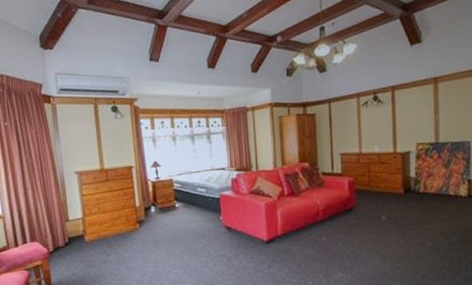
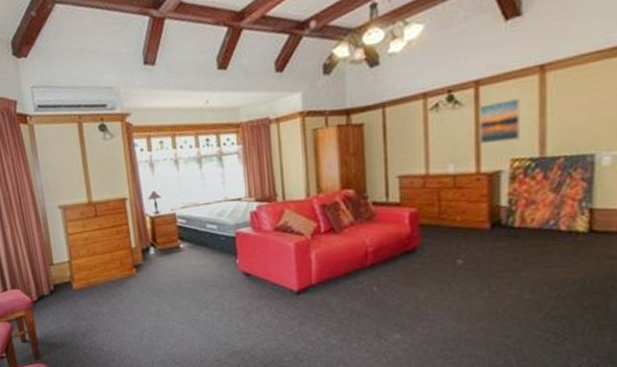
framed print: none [395,100,423,131] -> present [480,99,521,143]

